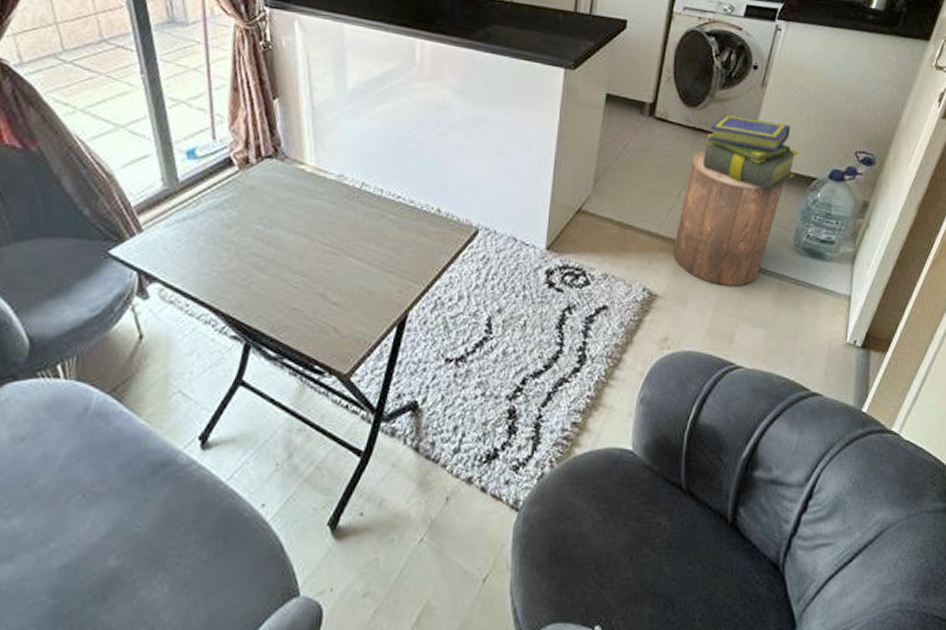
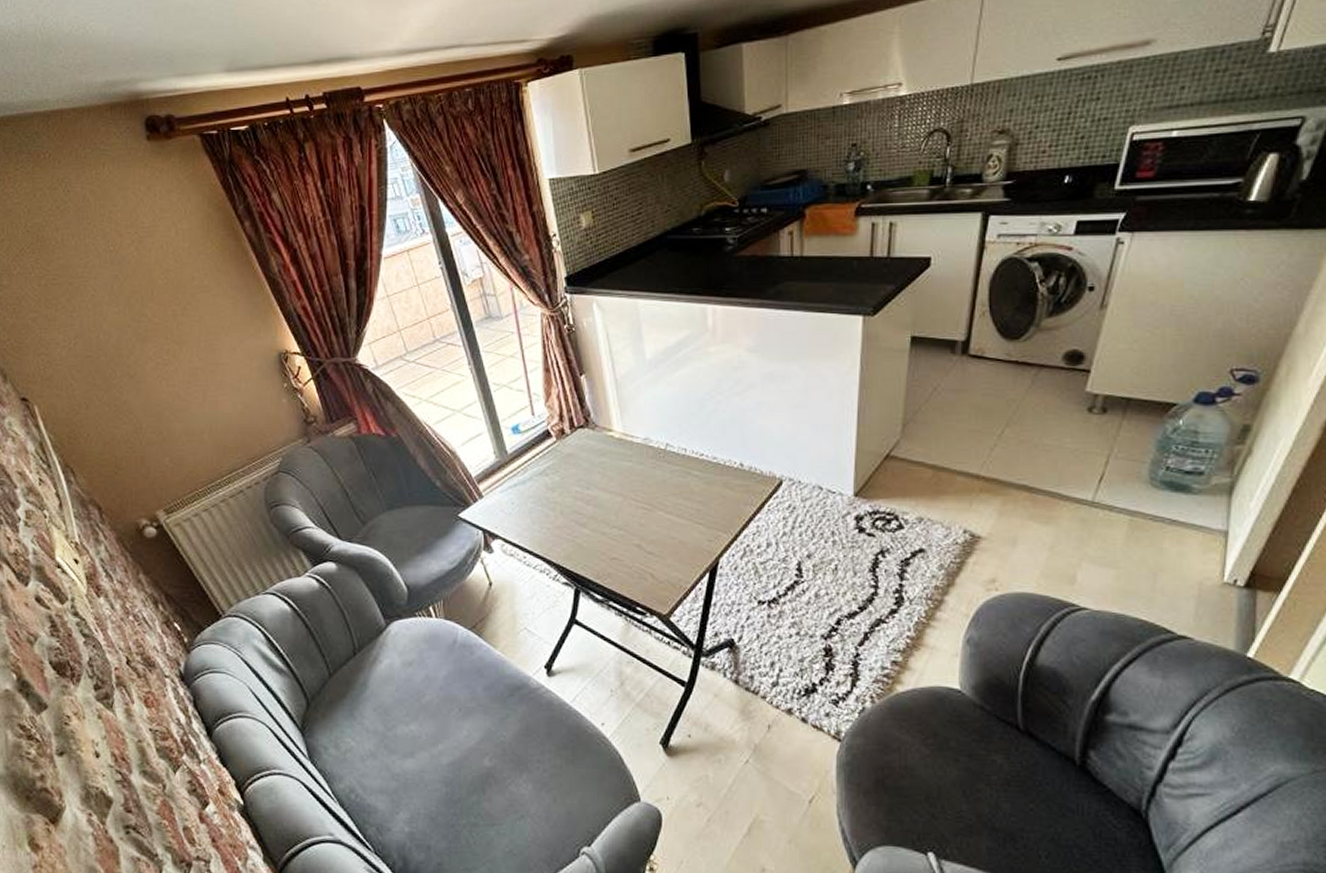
stool: present [672,150,785,286] -> none [996,384,1134,525]
stack of books: present [703,114,799,190] -> none [1030,344,1152,420]

